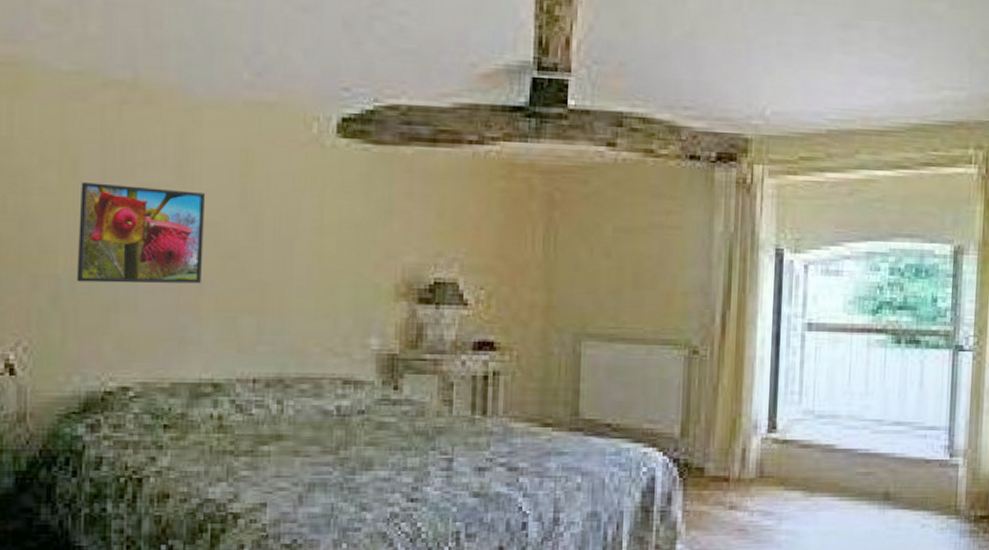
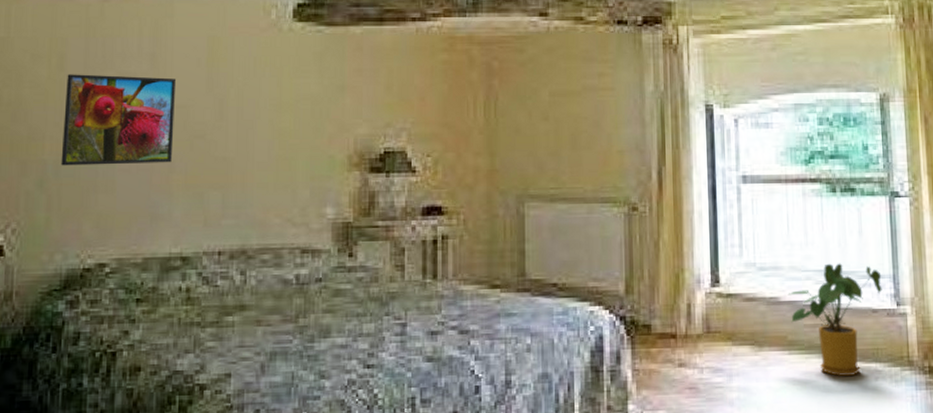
house plant: none [843,414,938,522] -> present [787,263,882,376]

